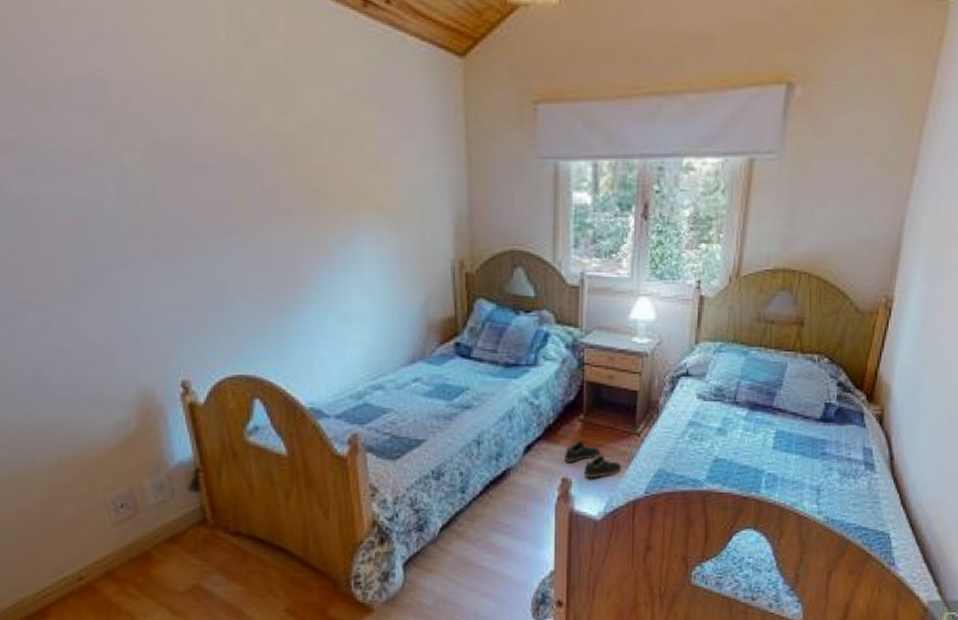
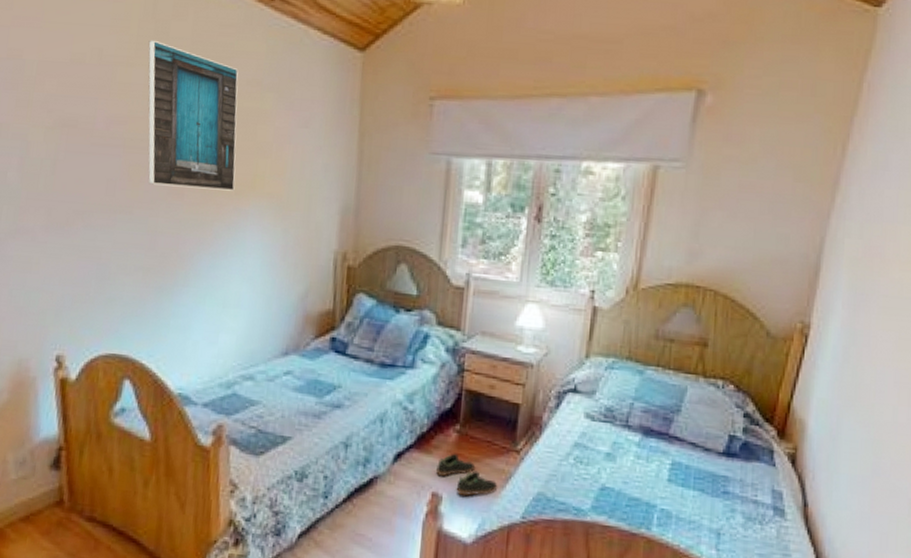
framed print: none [239,53,346,206] -> present [148,40,239,191]

